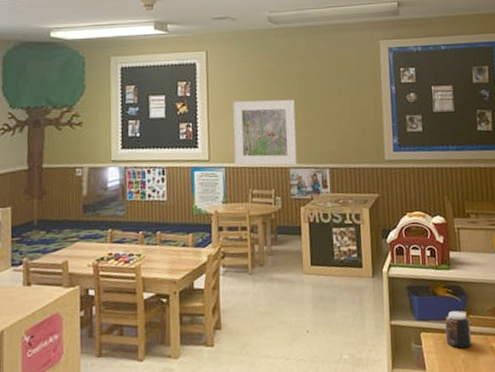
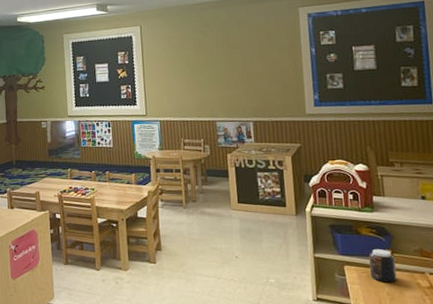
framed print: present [233,99,297,166] -> none [164,63,223,120]

